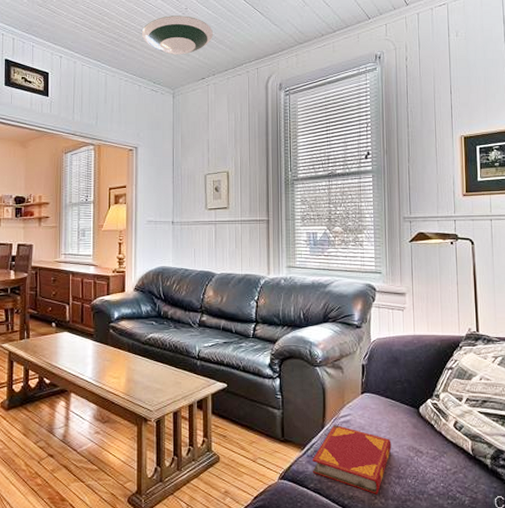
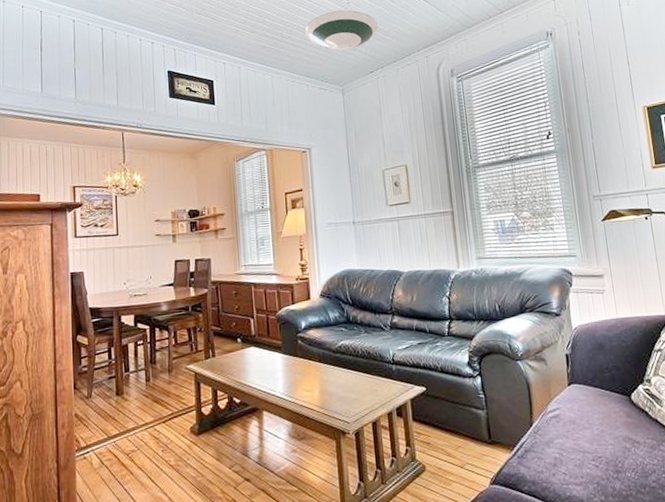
hardback book: present [312,424,392,494] -> none [523,420,606,492]

